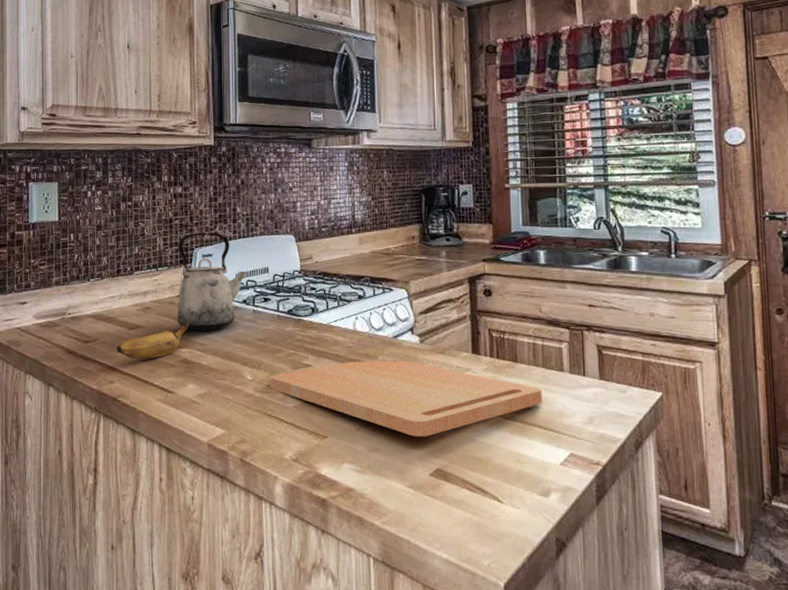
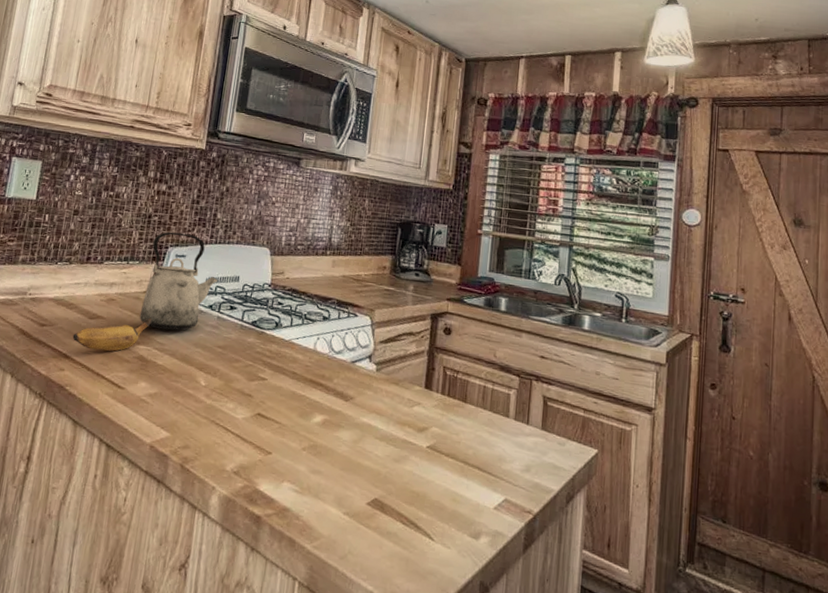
cutting board: present [270,361,543,437] -> none [222,380,486,465]

